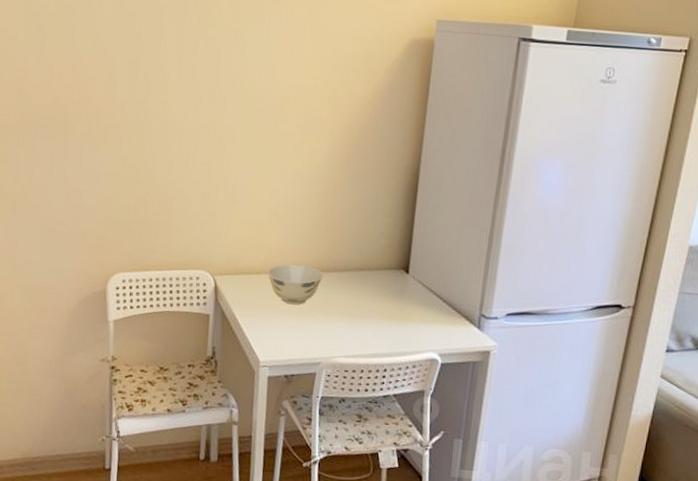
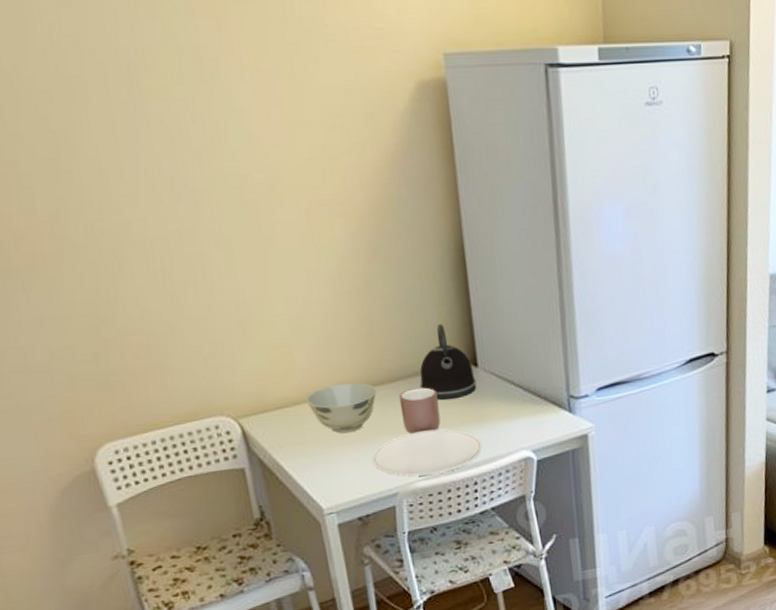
plate: none [307,316,398,355] -> present [372,429,483,477]
mug: none [337,280,371,319] -> present [398,387,441,434]
kettle: none [358,233,405,296] -> present [419,324,477,400]

